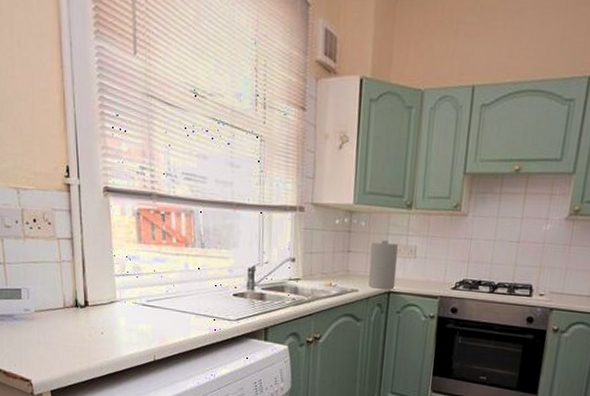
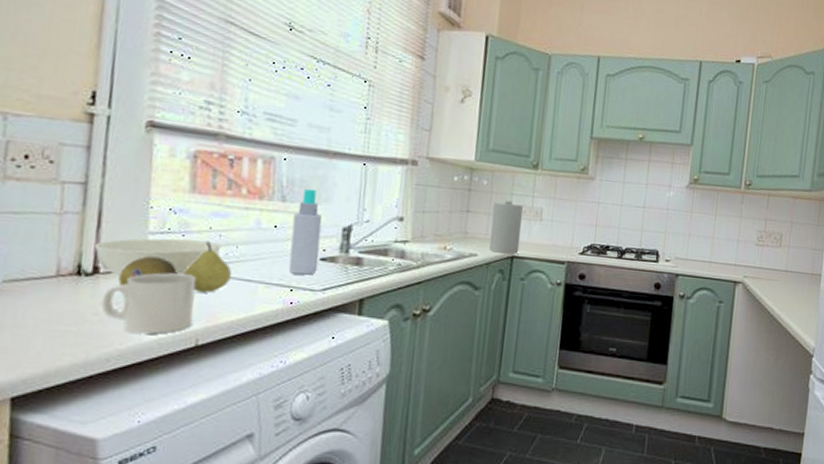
bowl: none [83,279,163,308] -> present [94,238,222,276]
mug: none [92,305,150,352] -> present [101,272,197,335]
fruit: none [101,292,138,316] -> present [118,255,179,286]
fruit: none [140,280,173,321] -> present [182,240,232,293]
spray bottle: none [210,236,233,308] -> present [288,189,323,275]

